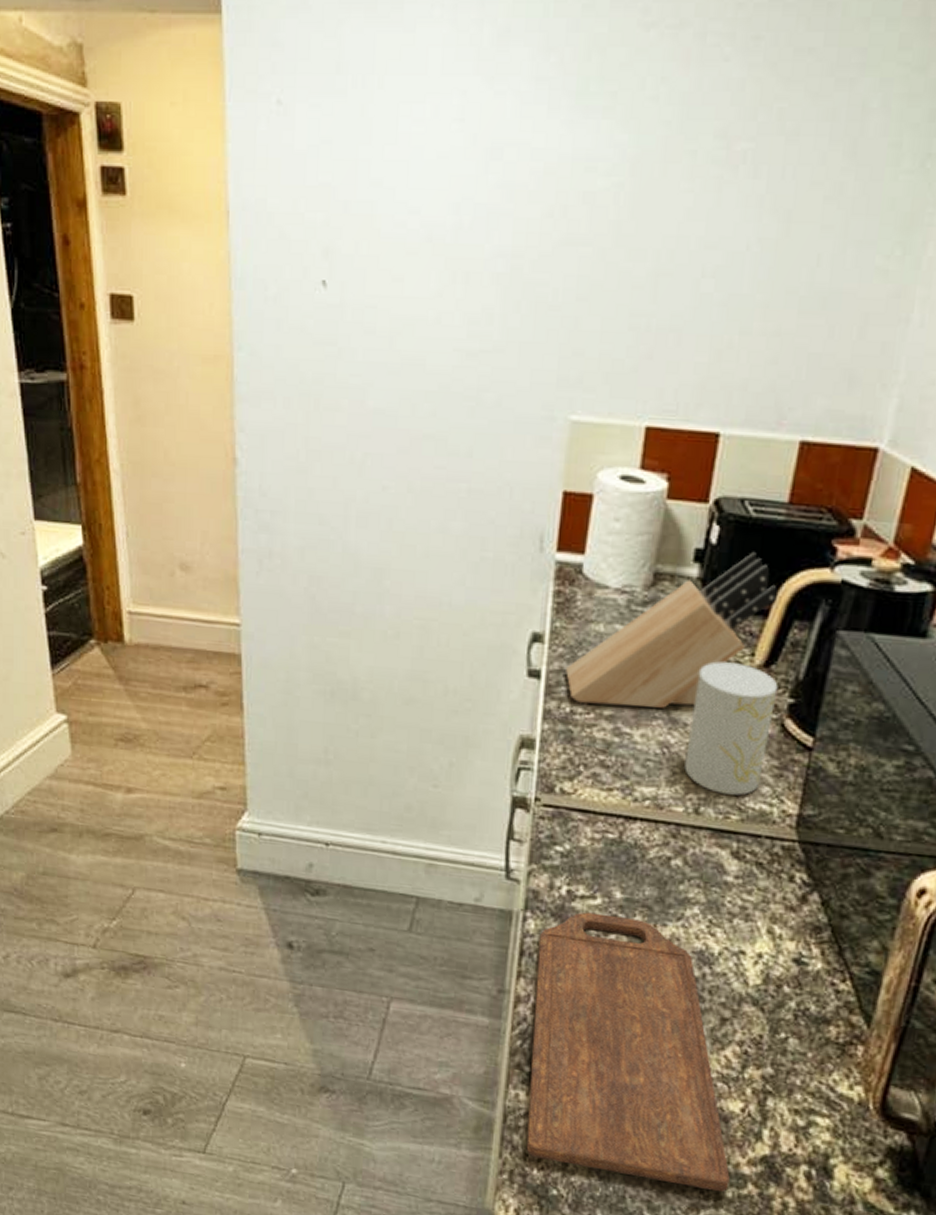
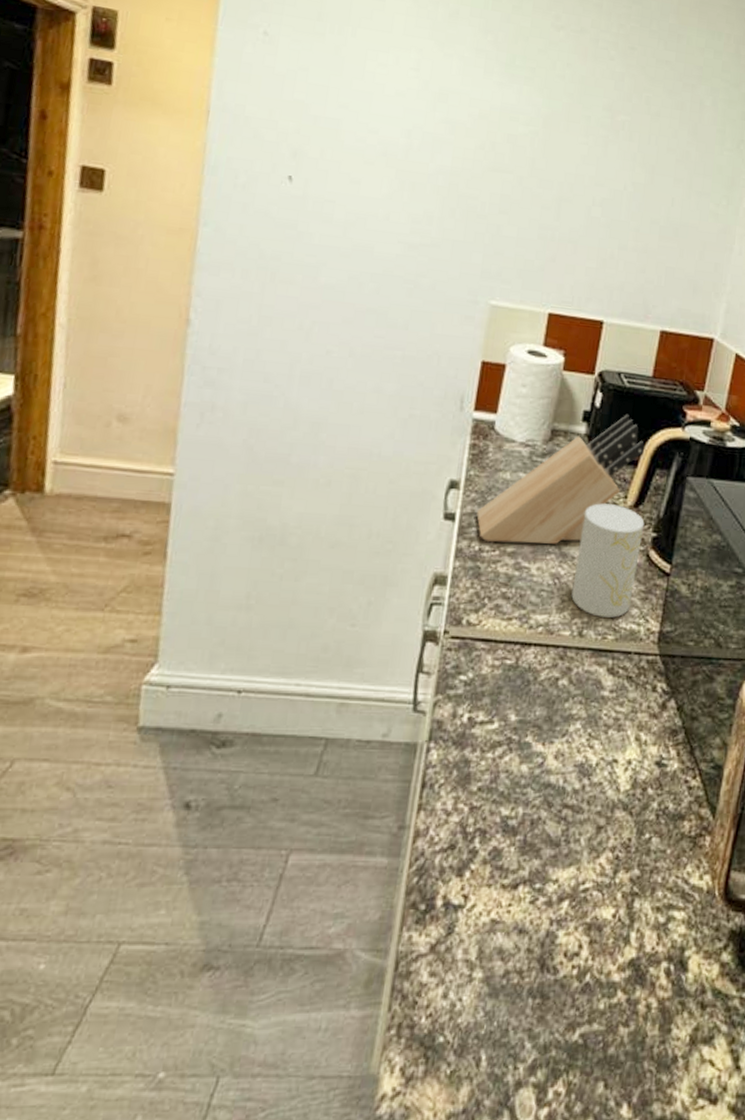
cutting board: present [526,912,730,1193] -> none [416,737,602,1006]

